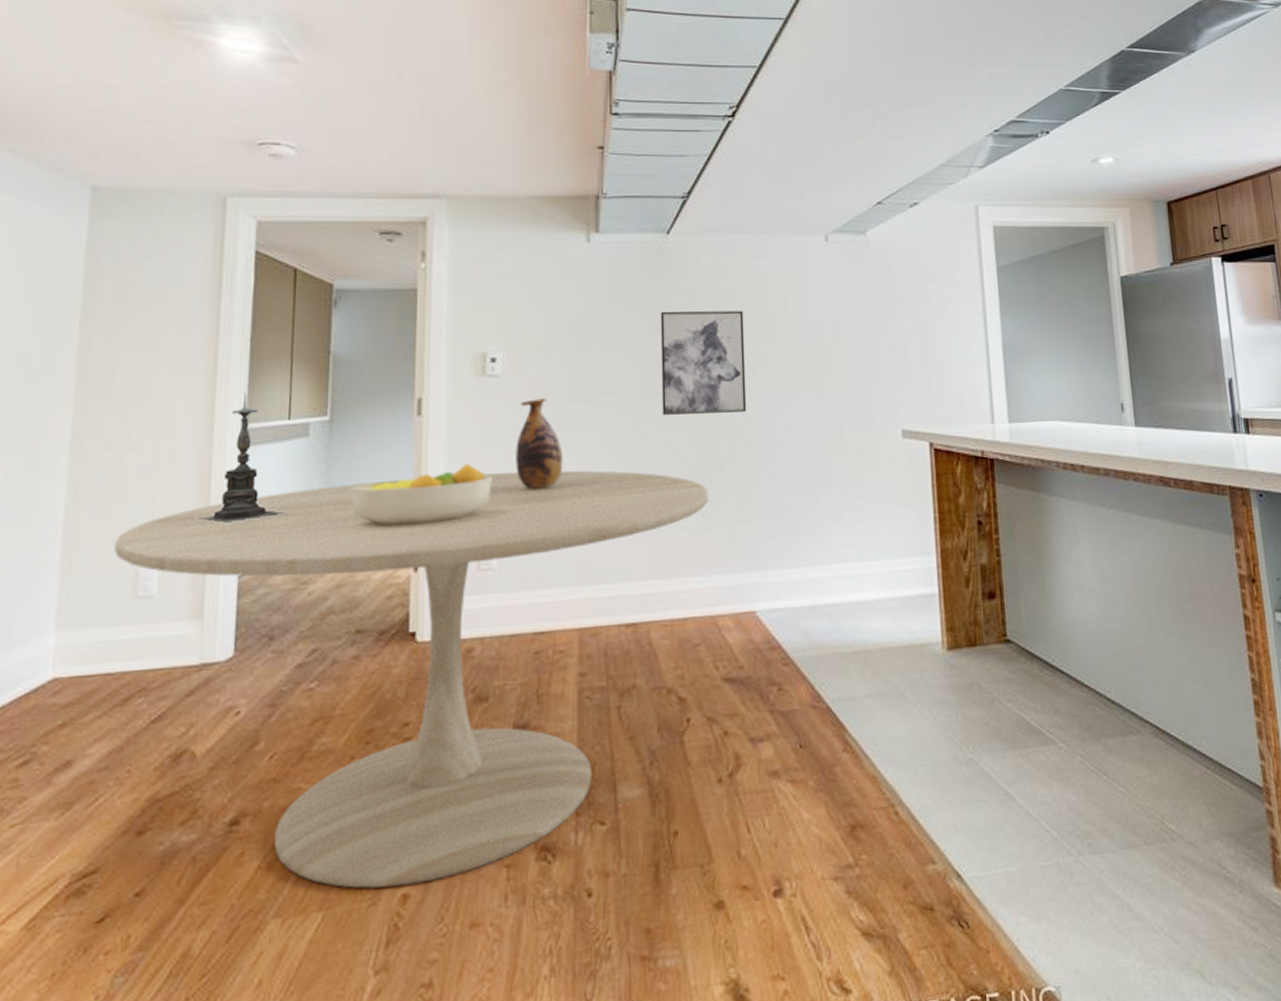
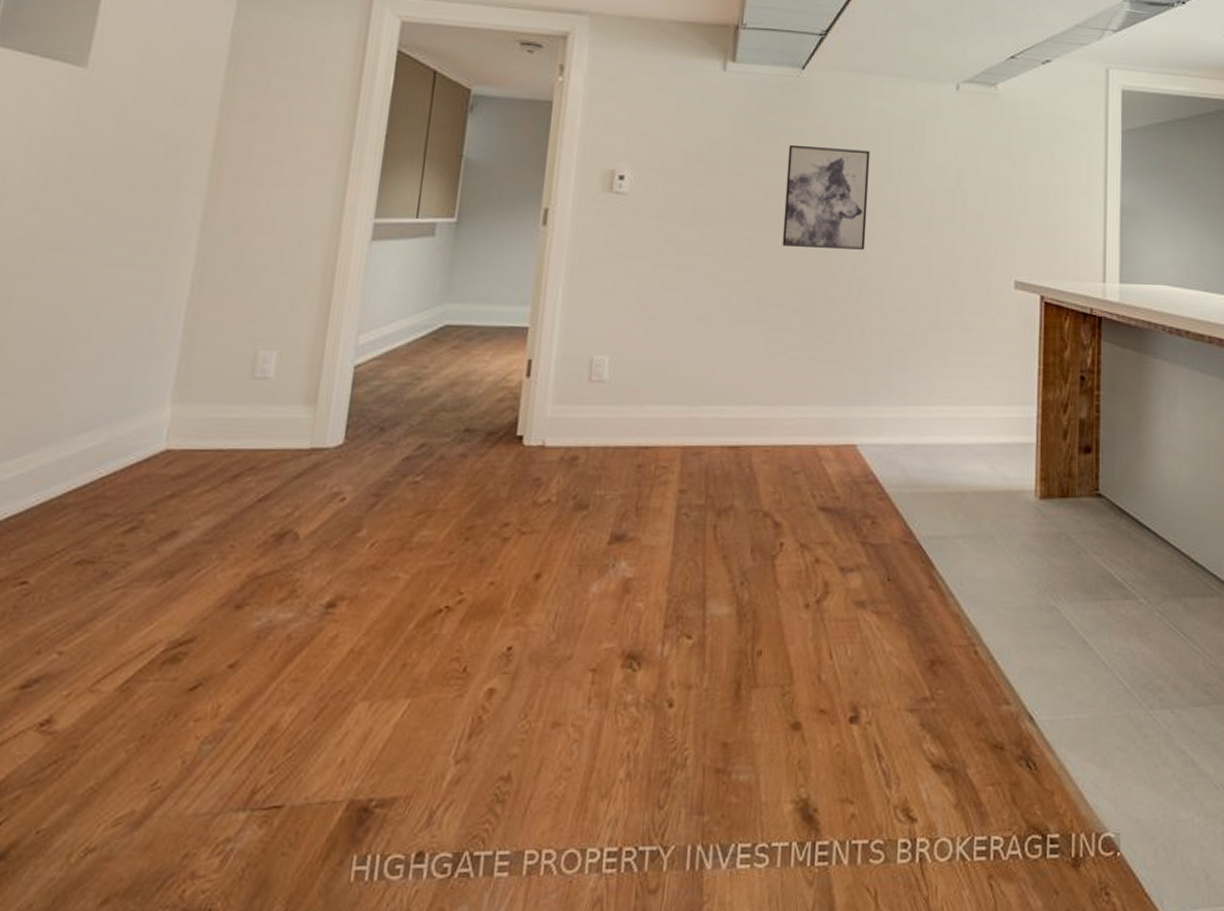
dining table: present [113,470,709,889] -> none [235,285,821,680]
candle holder: present [196,392,288,523] -> none [318,187,408,314]
fruit bowl: present [350,462,492,526] -> none [471,275,611,332]
vase: present [515,398,563,489] -> none [634,219,682,307]

